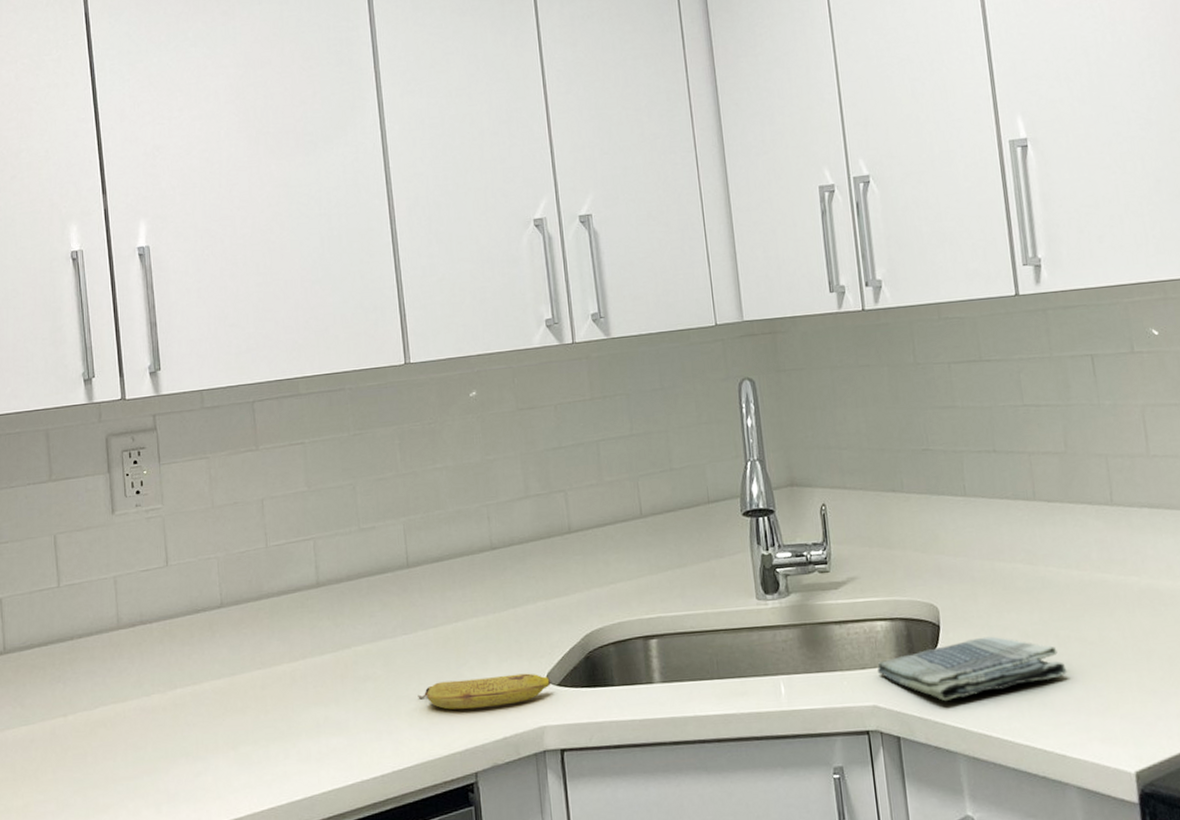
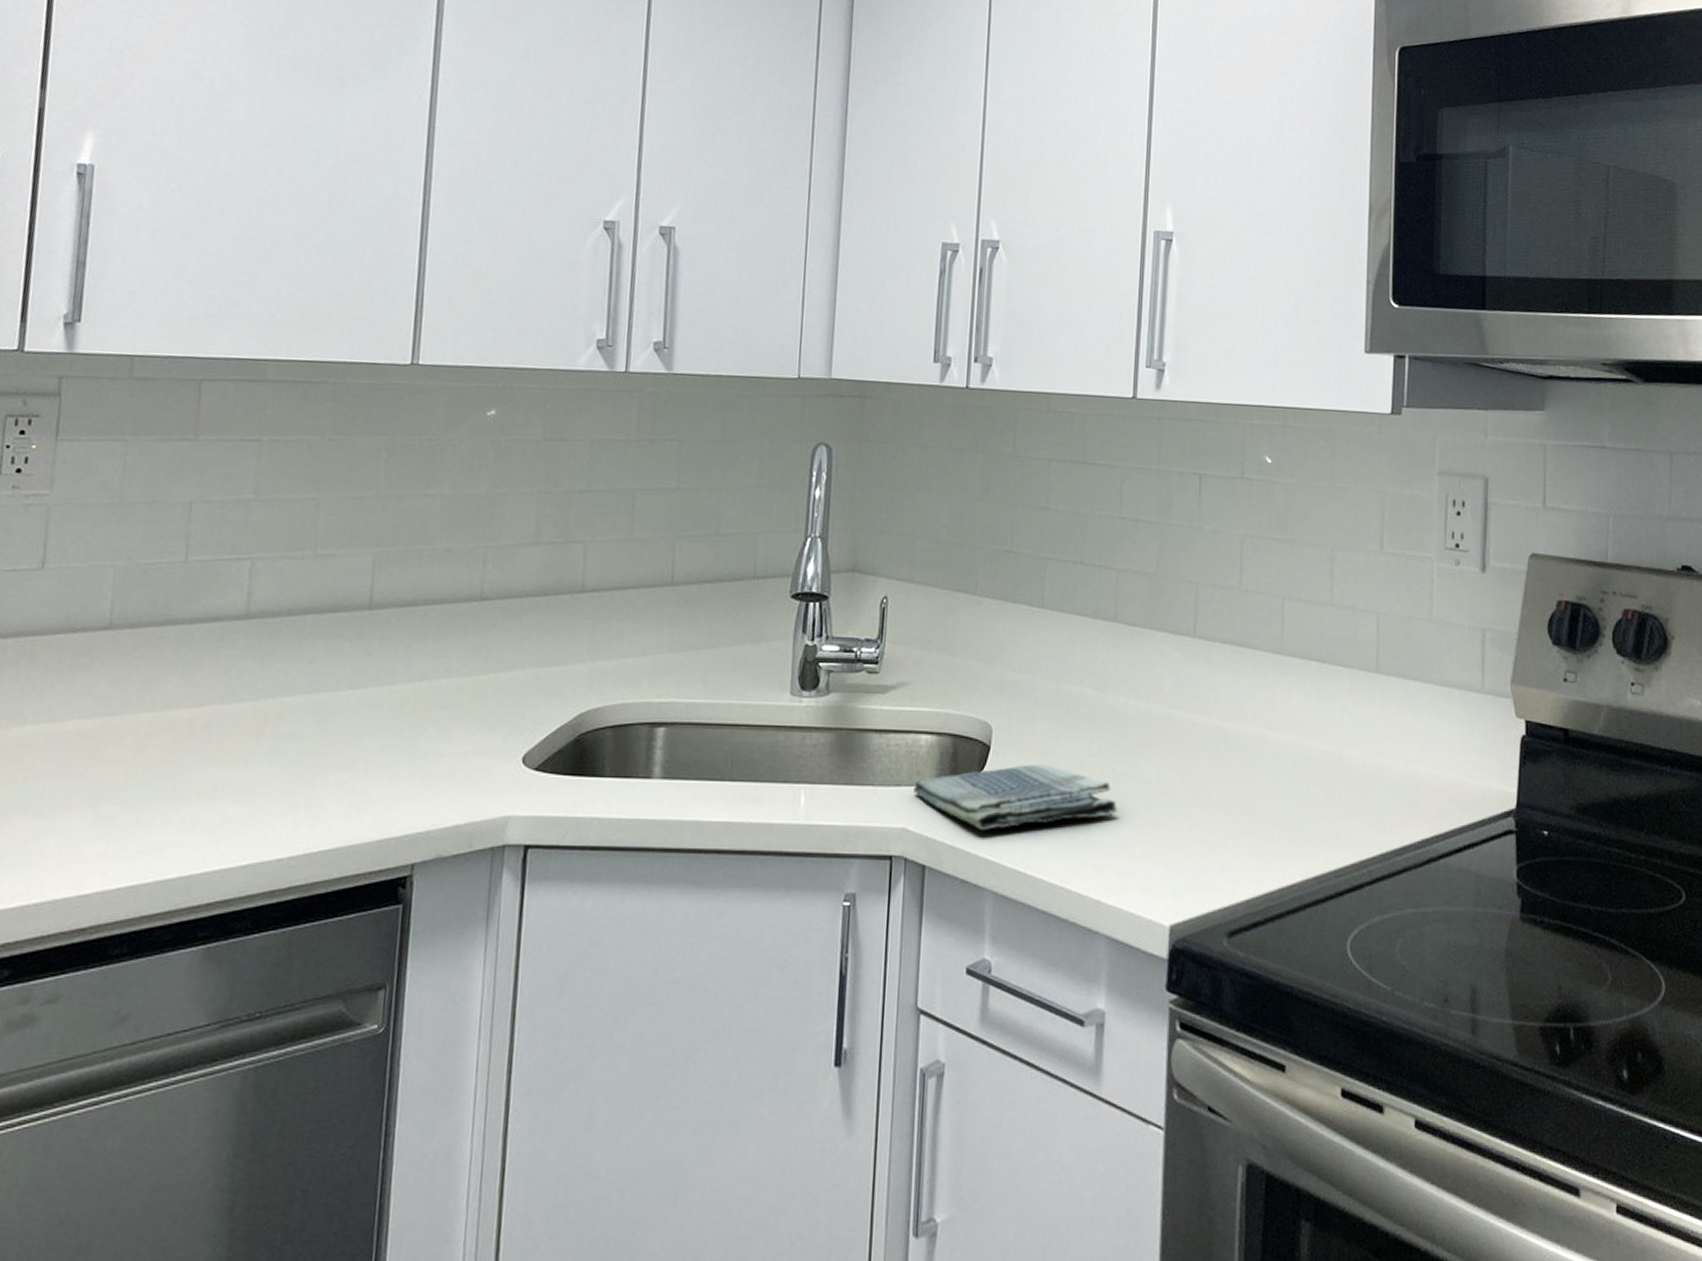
fruit: present [418,673,551,710] -> none [354,751,527,788]

